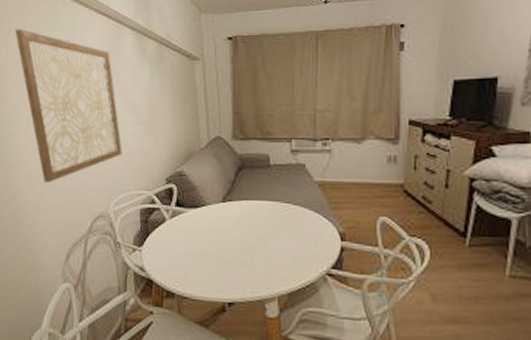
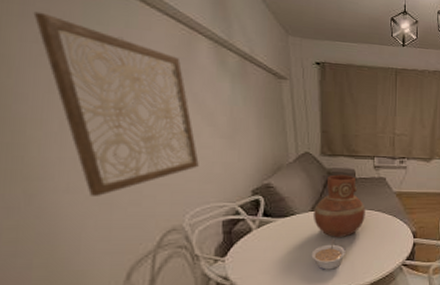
legume: none [222,235,259,271] -> present [311,238,345,270]
vase: none [225,161,281,234] -> present [314,174,366,237]

